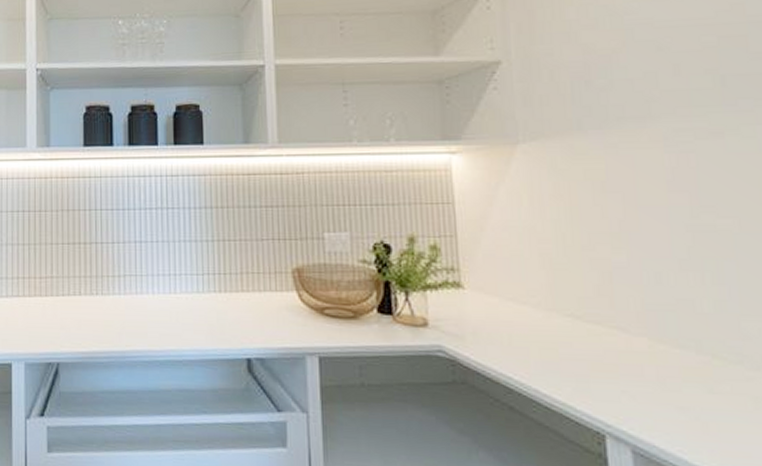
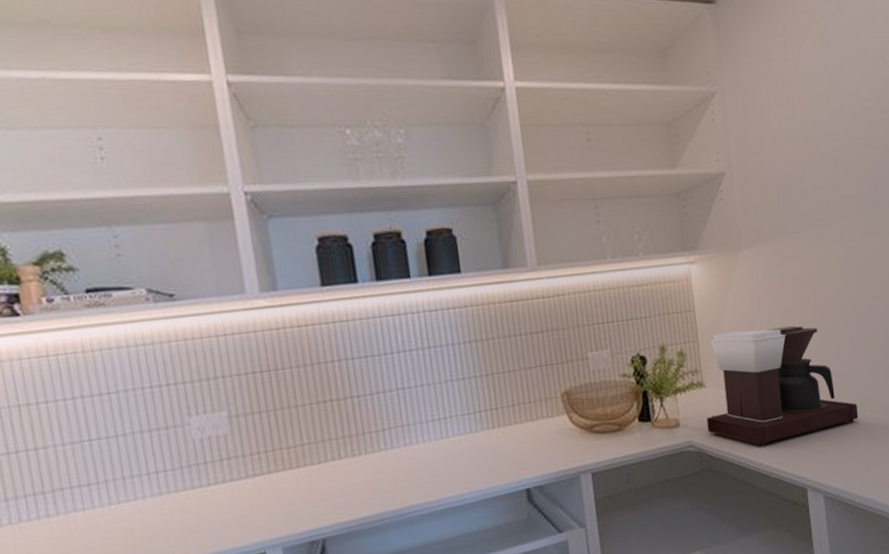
coffee maker: none [463,232,692,370] -> present [706,325,859,446]

